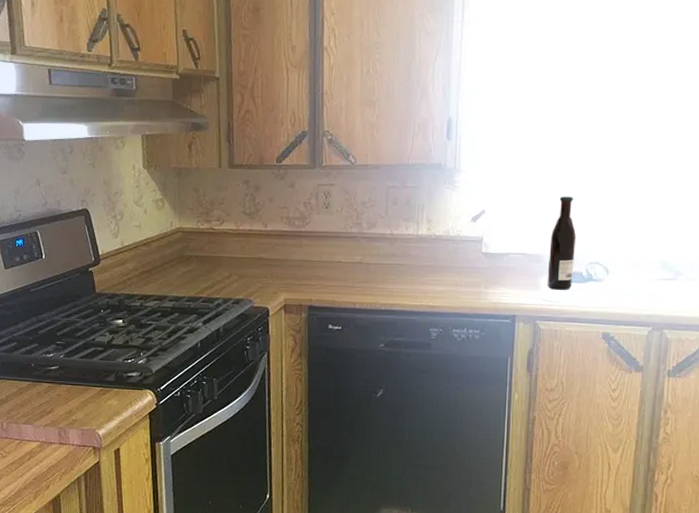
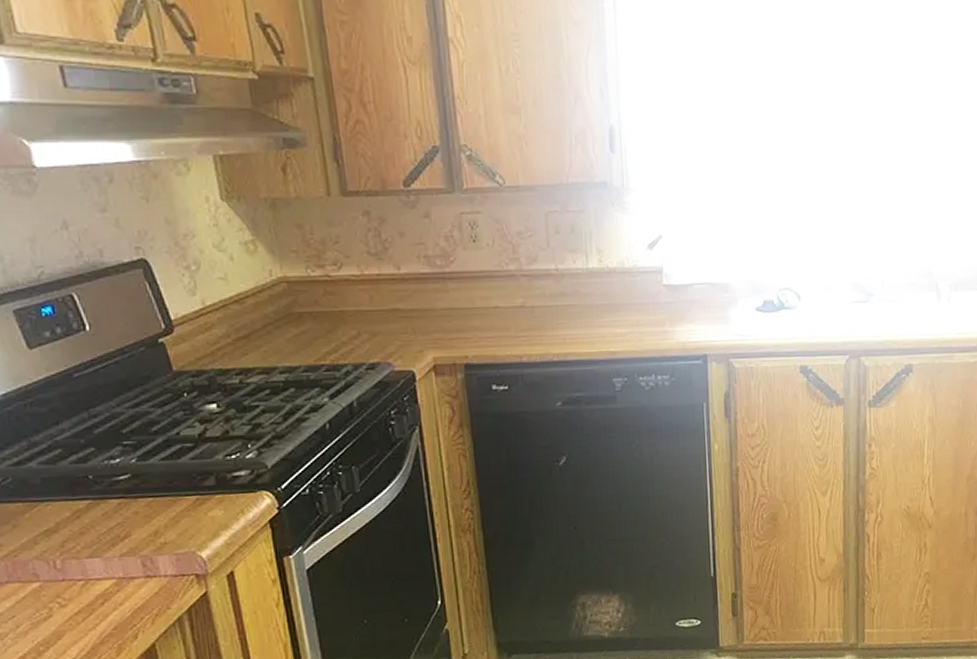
bottle: present [547,196,577,290] -> none [736,214,764,322]

